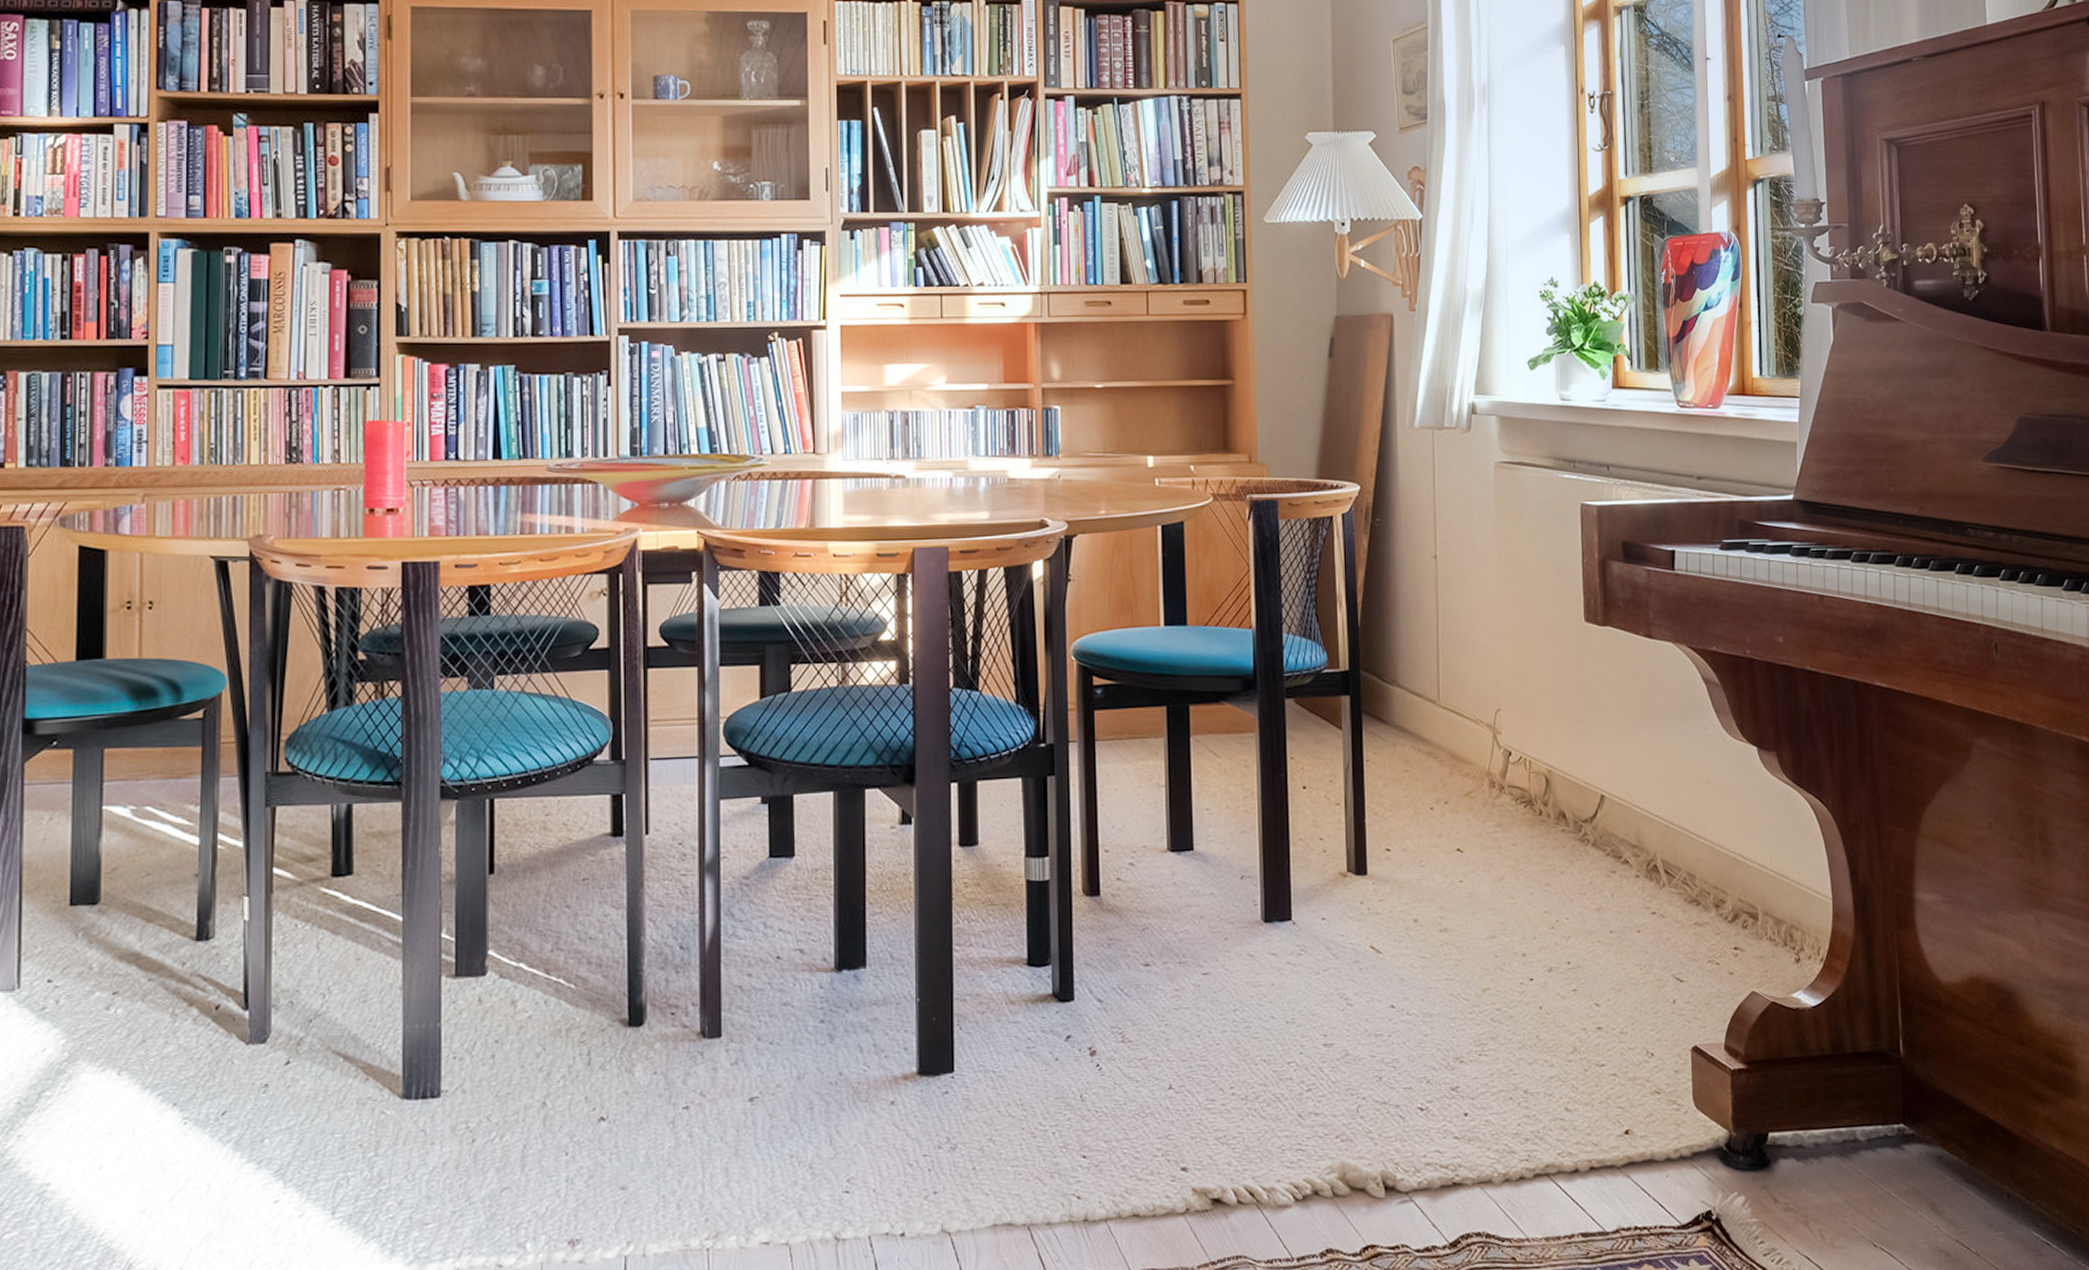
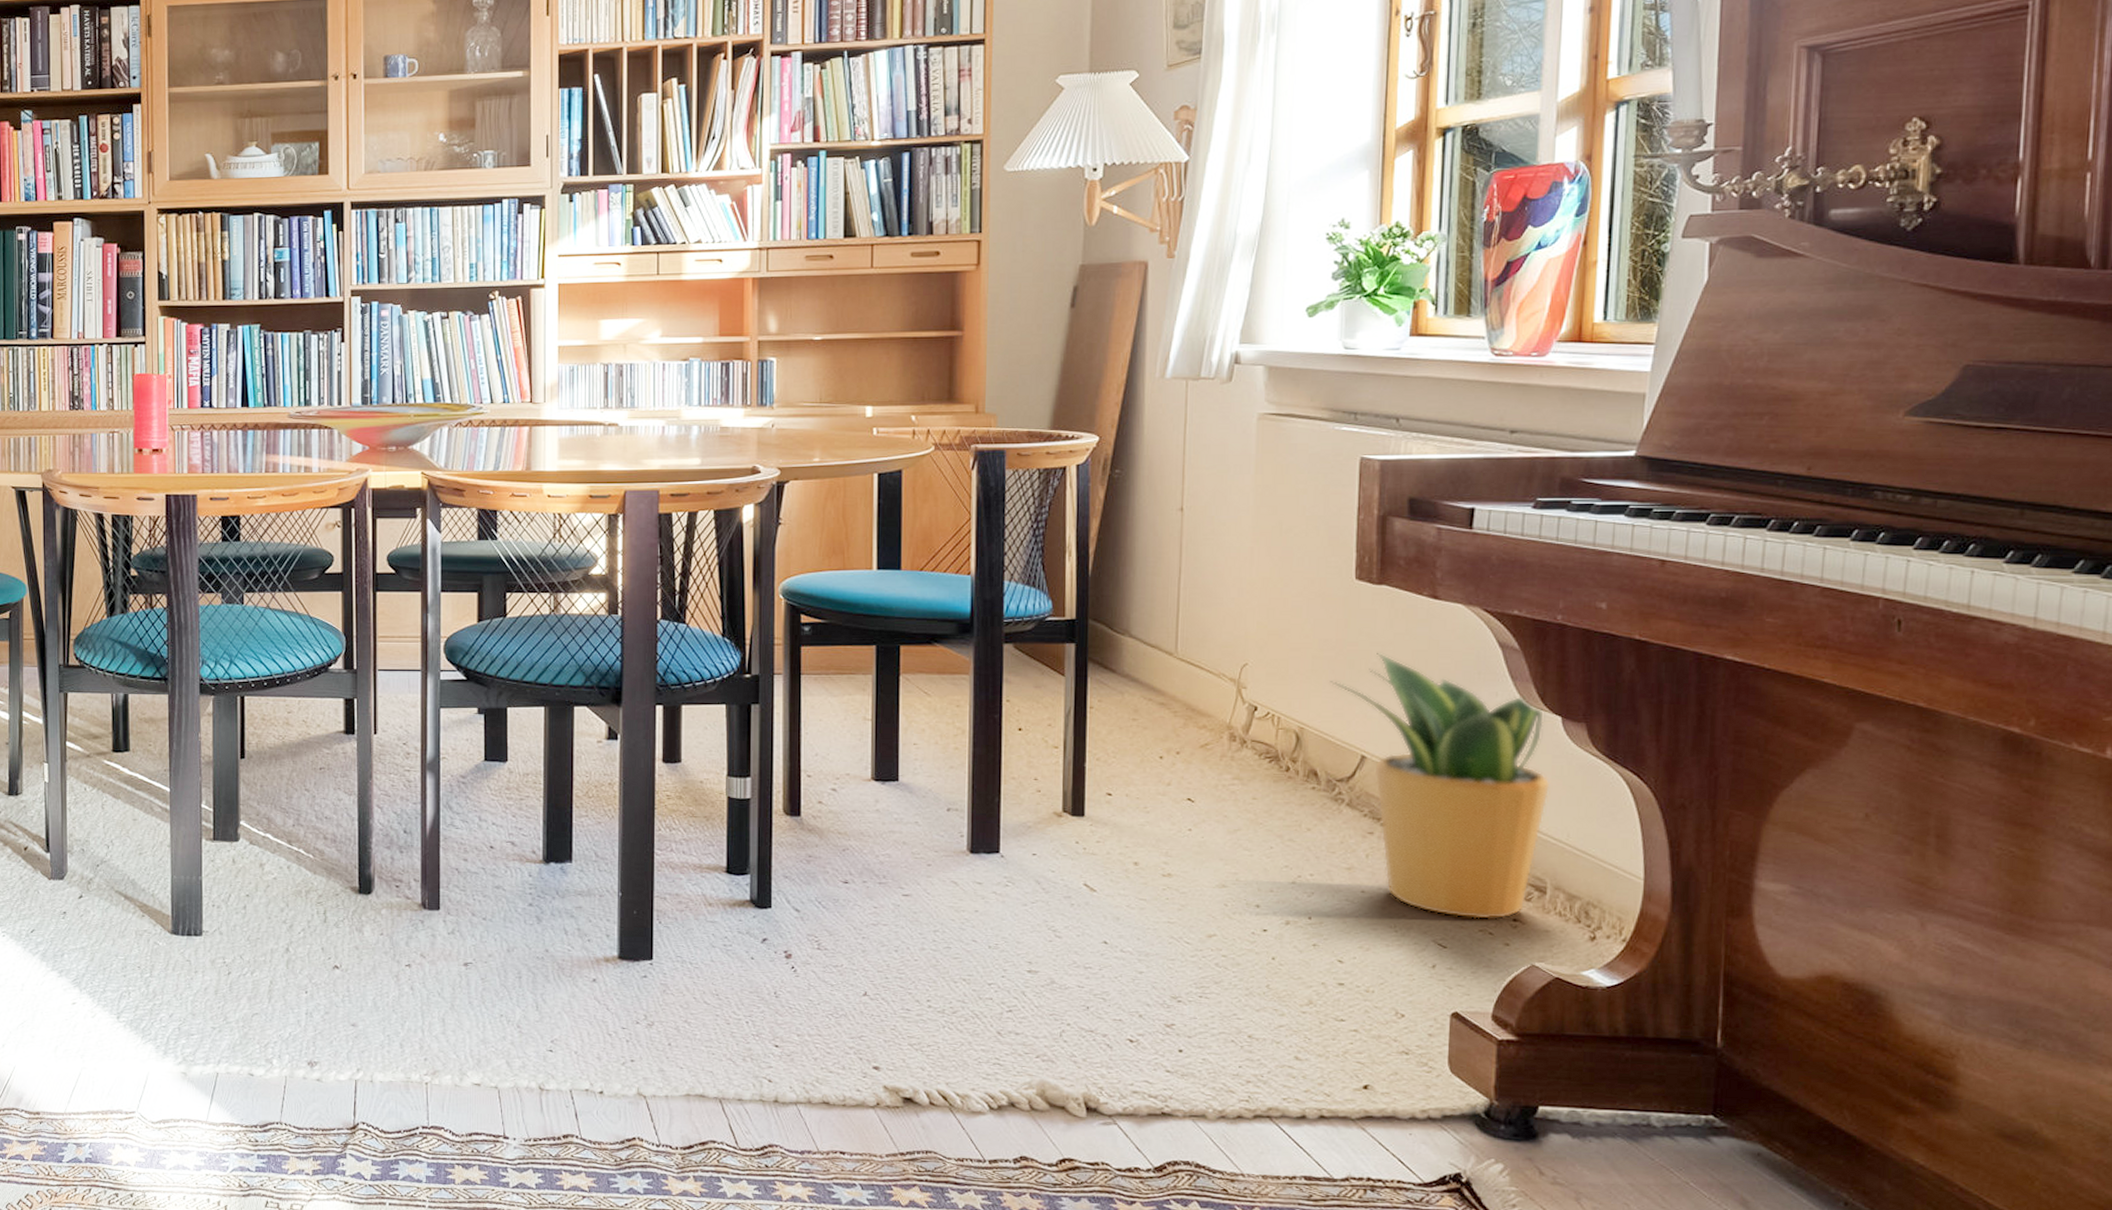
potted plant: none [1570,692,1754,951] -> present [1329,652,1551,920]

